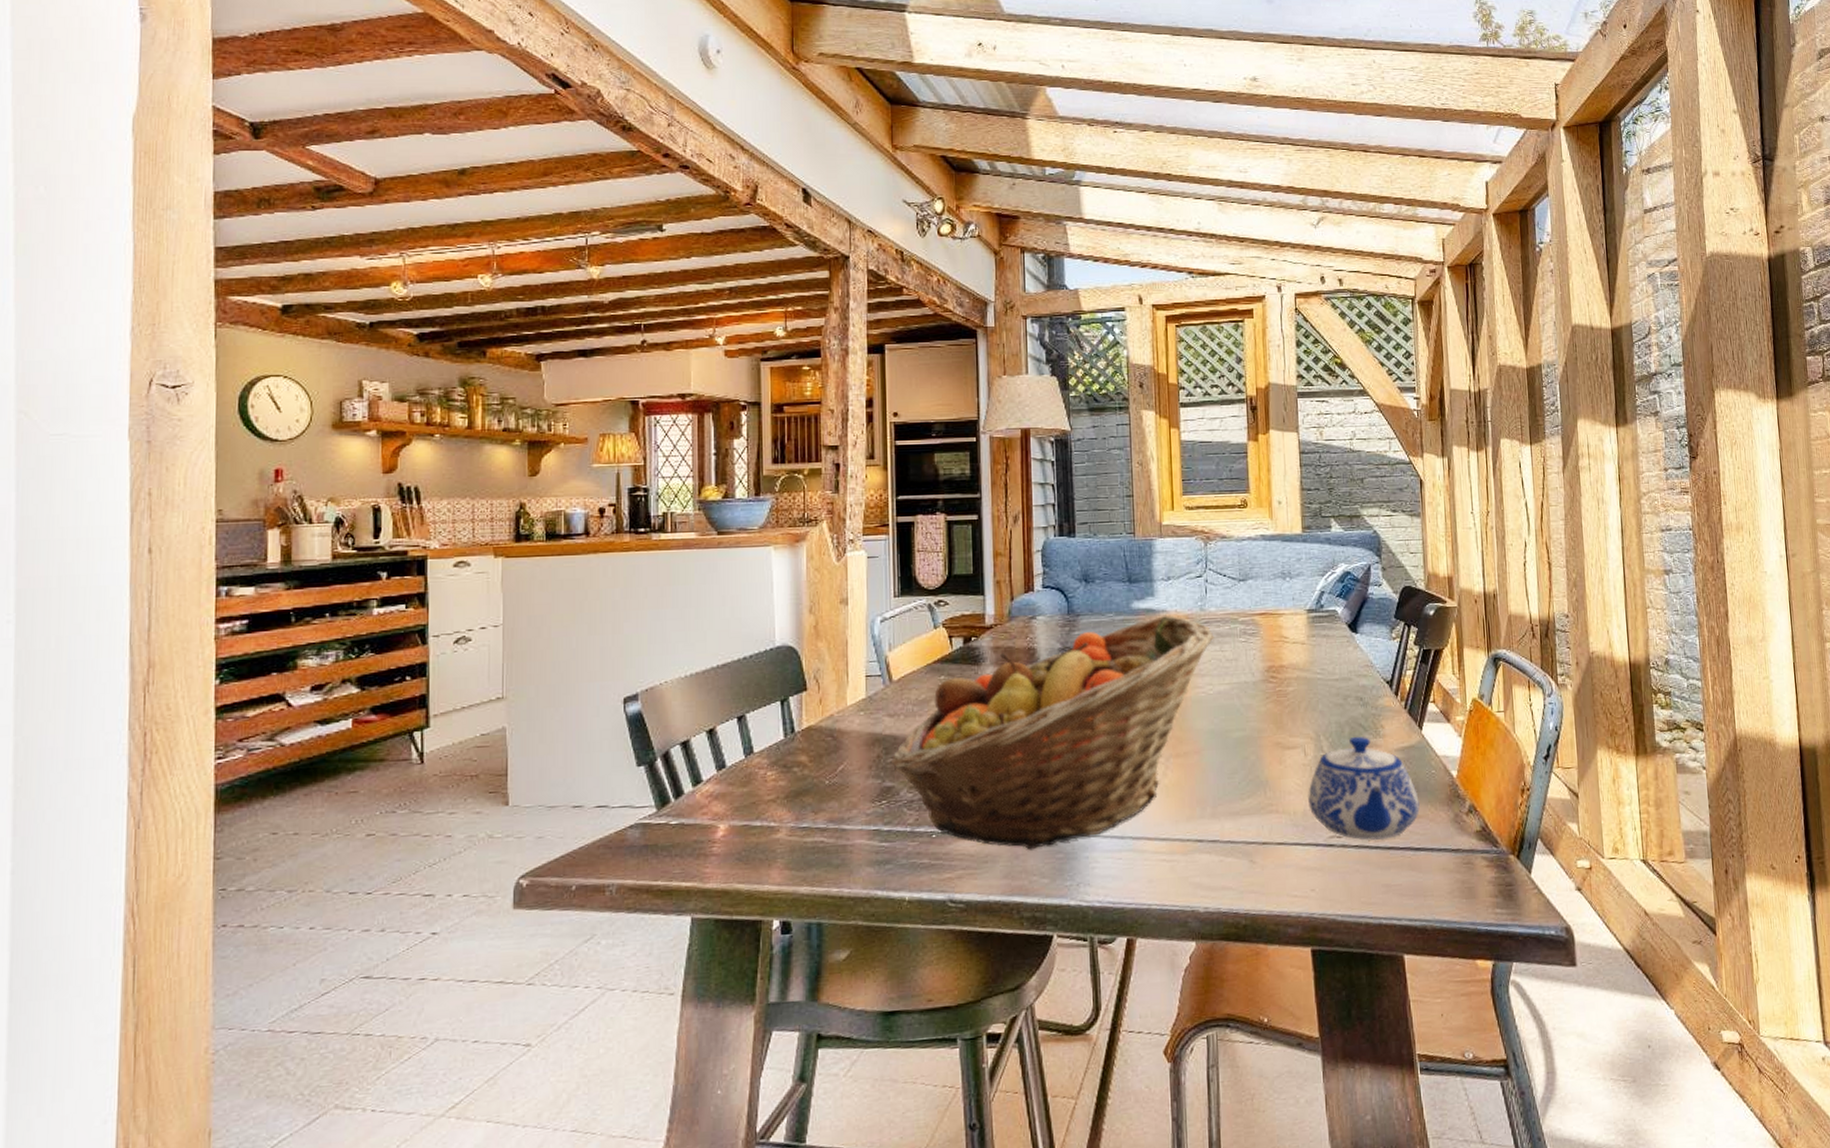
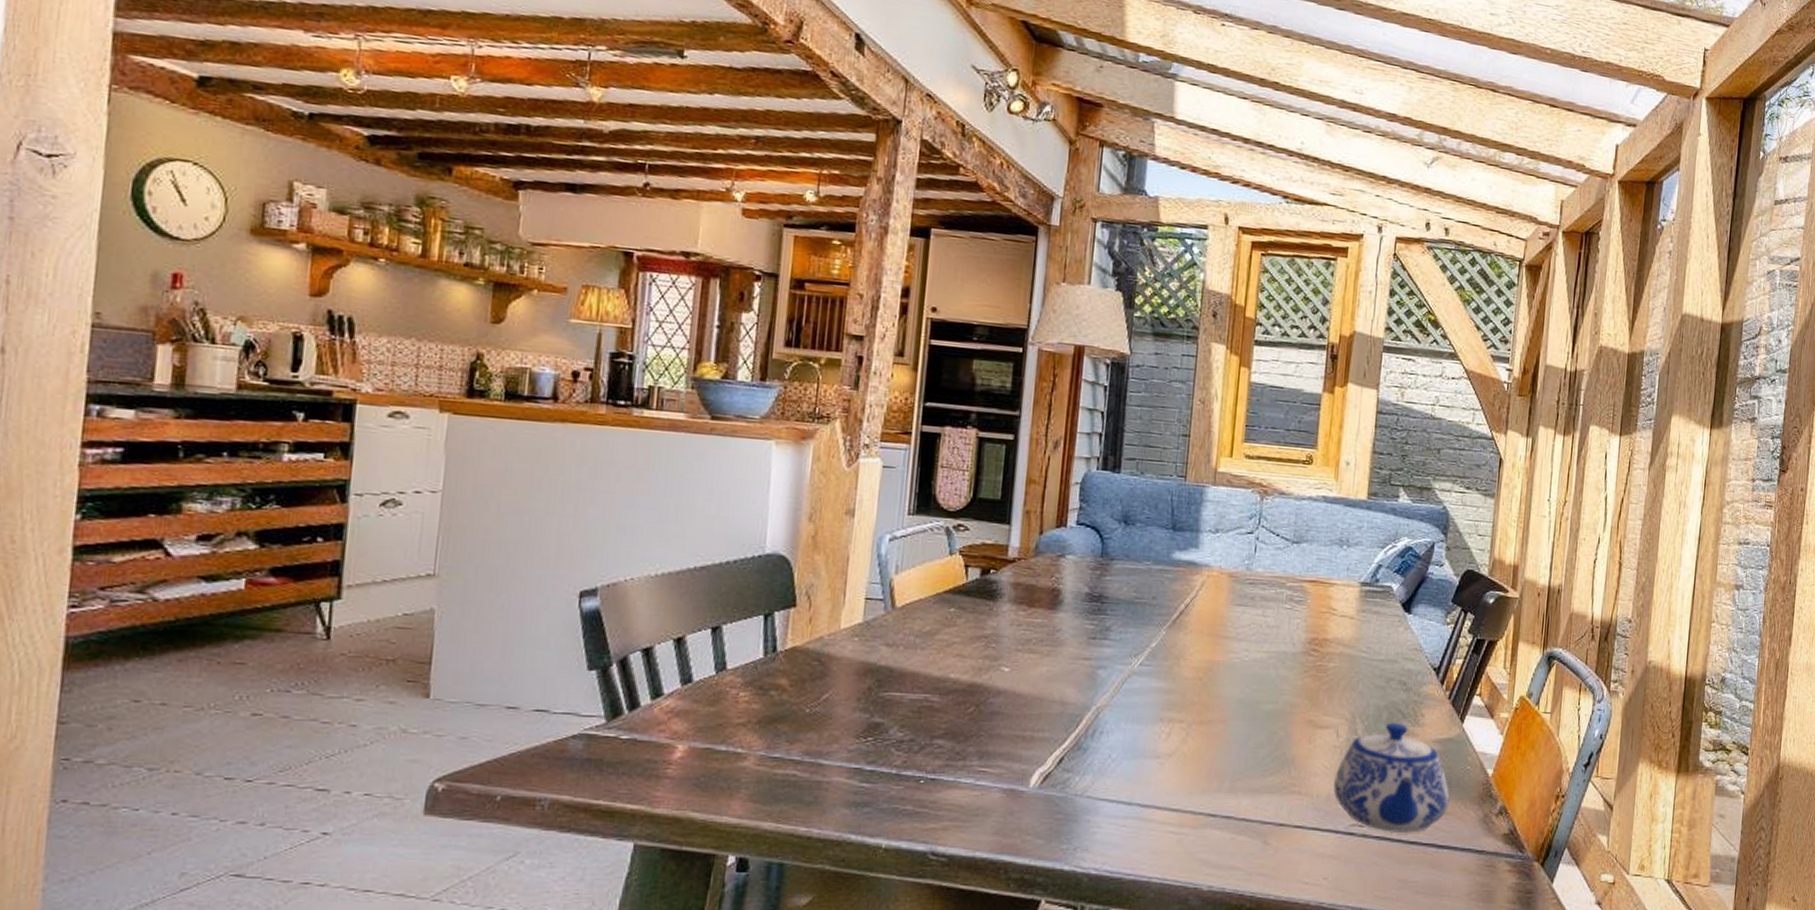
fruit basket: present [890,614,1214,850] -> none [882,570,1258,808]

